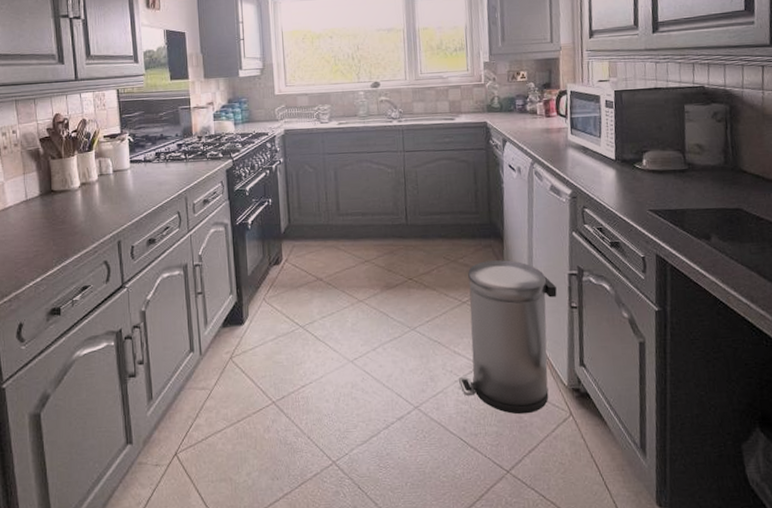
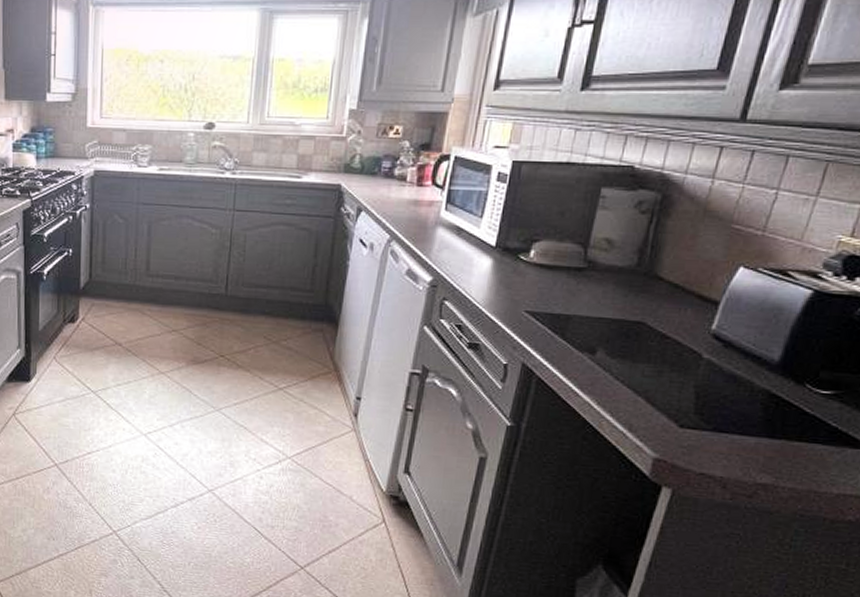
pedal bin: present [458,260,557,415] -> none [261,346,392,514]

